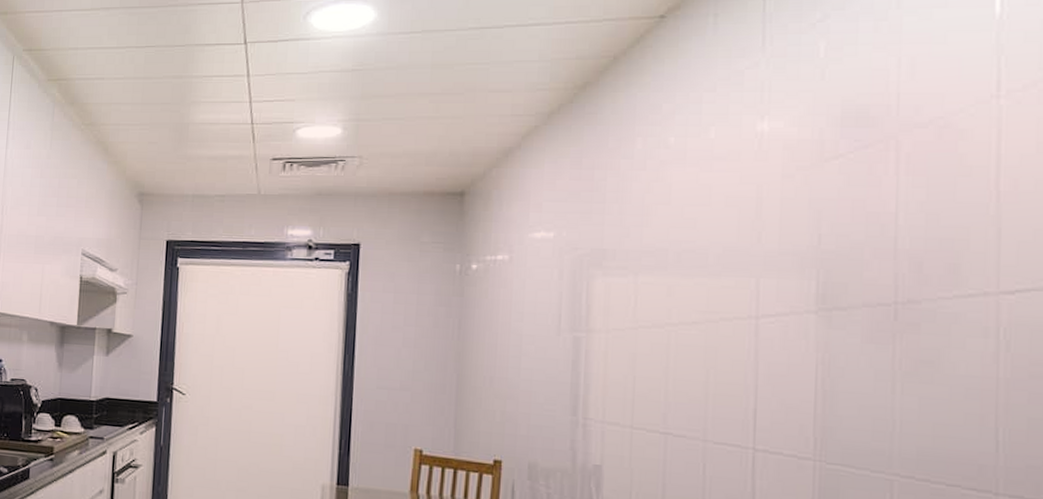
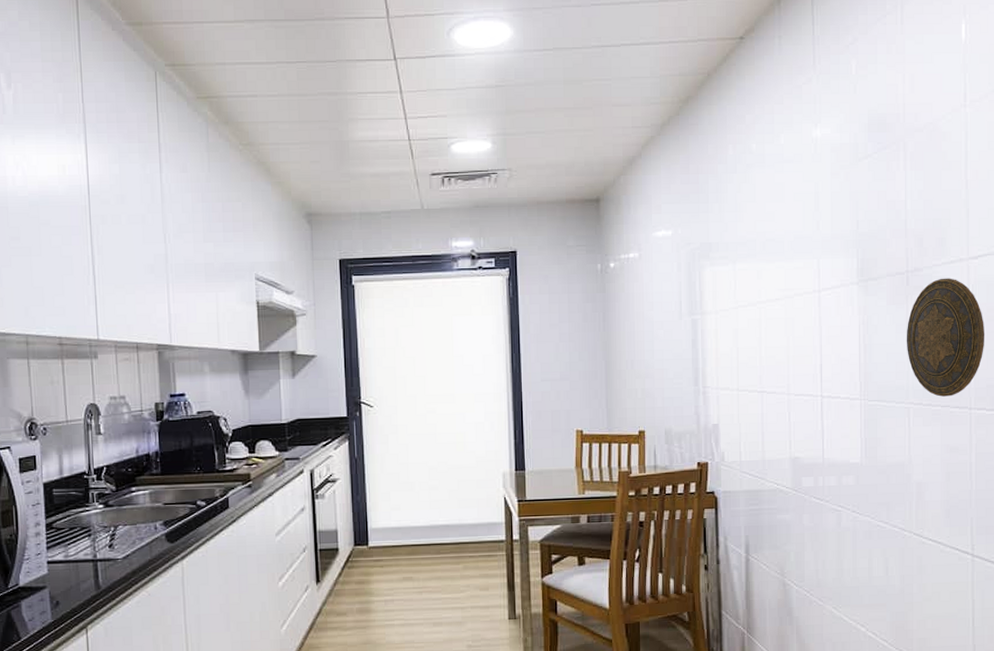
decorative plate: none [890,315,1026,474] -> present [906,278,985,397]

